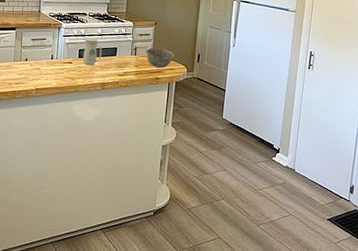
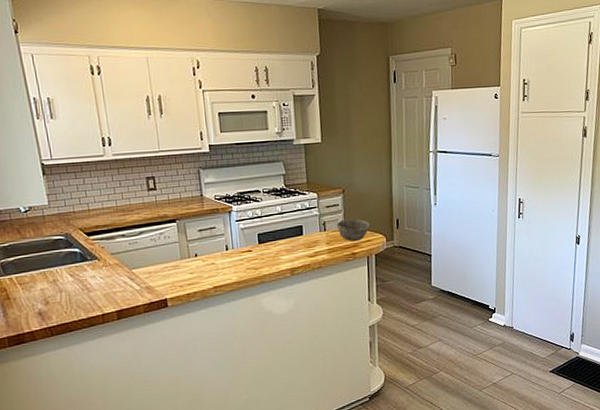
mug: present [83,38,102,66] -> none [263,219,286,251]

